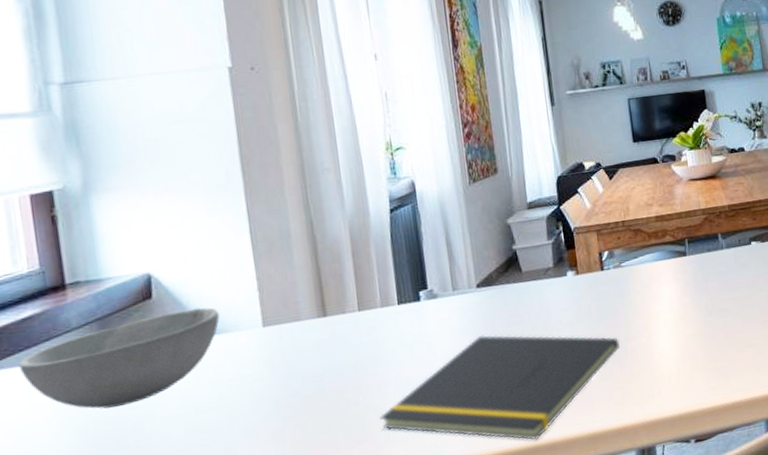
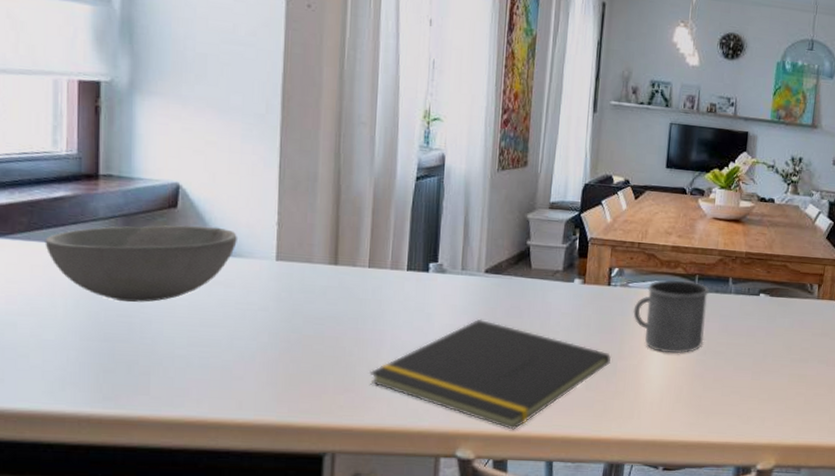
mug: none [631,246,707,324] -> present [633,280,709,354]

